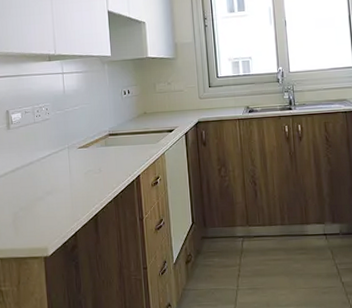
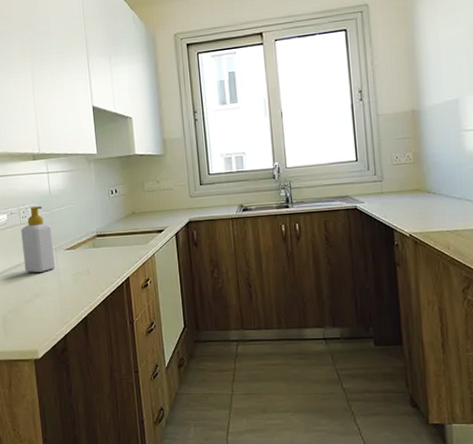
soap bottle: none [35,106,69,171] -> present [21,206,56,273]

